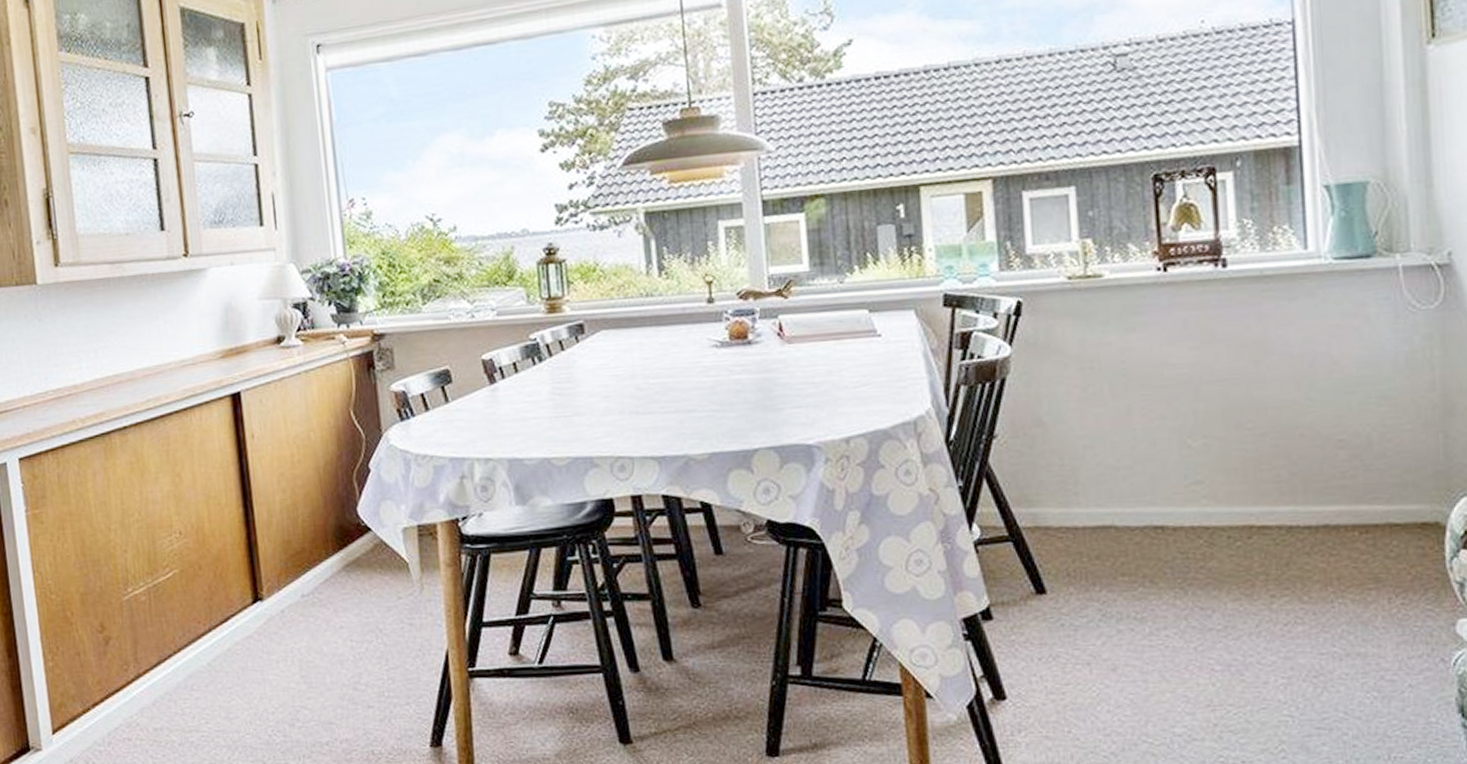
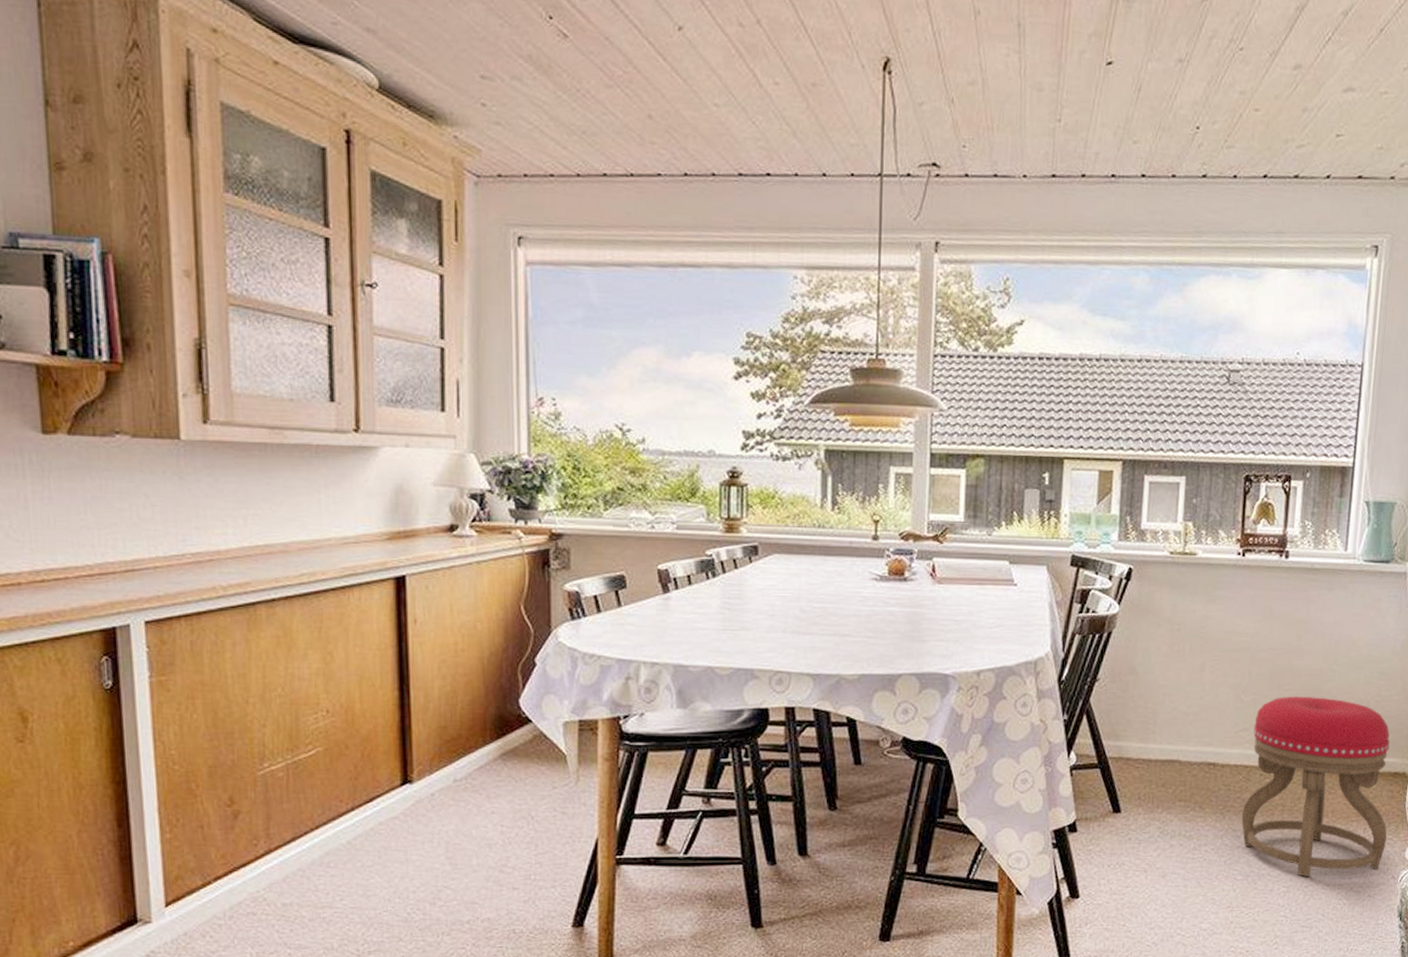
stool: none [1209,434,1425,665] -> present [1241,697,1390,877]

